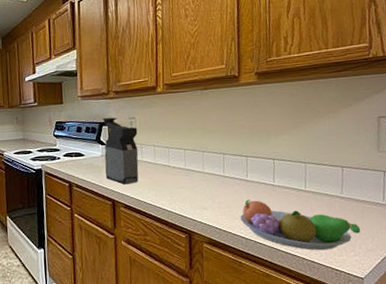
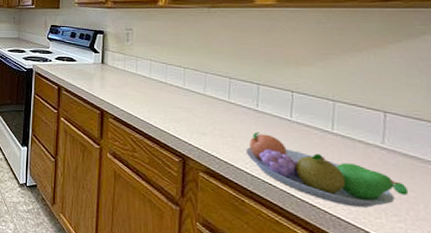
coffee maker: present [102,117,139,185] -> none [96,27,134,96]

